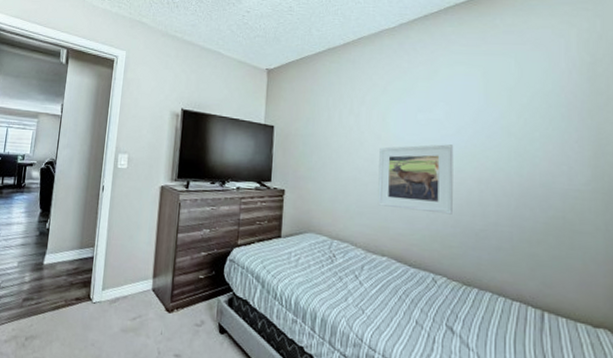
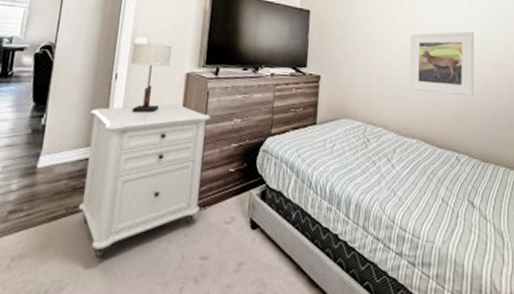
filing cabinet: none [74,213,182,345] -> present [78,103,211,258]
table lamp: none [115,158,149,221] -> present [131,42,172,113]

